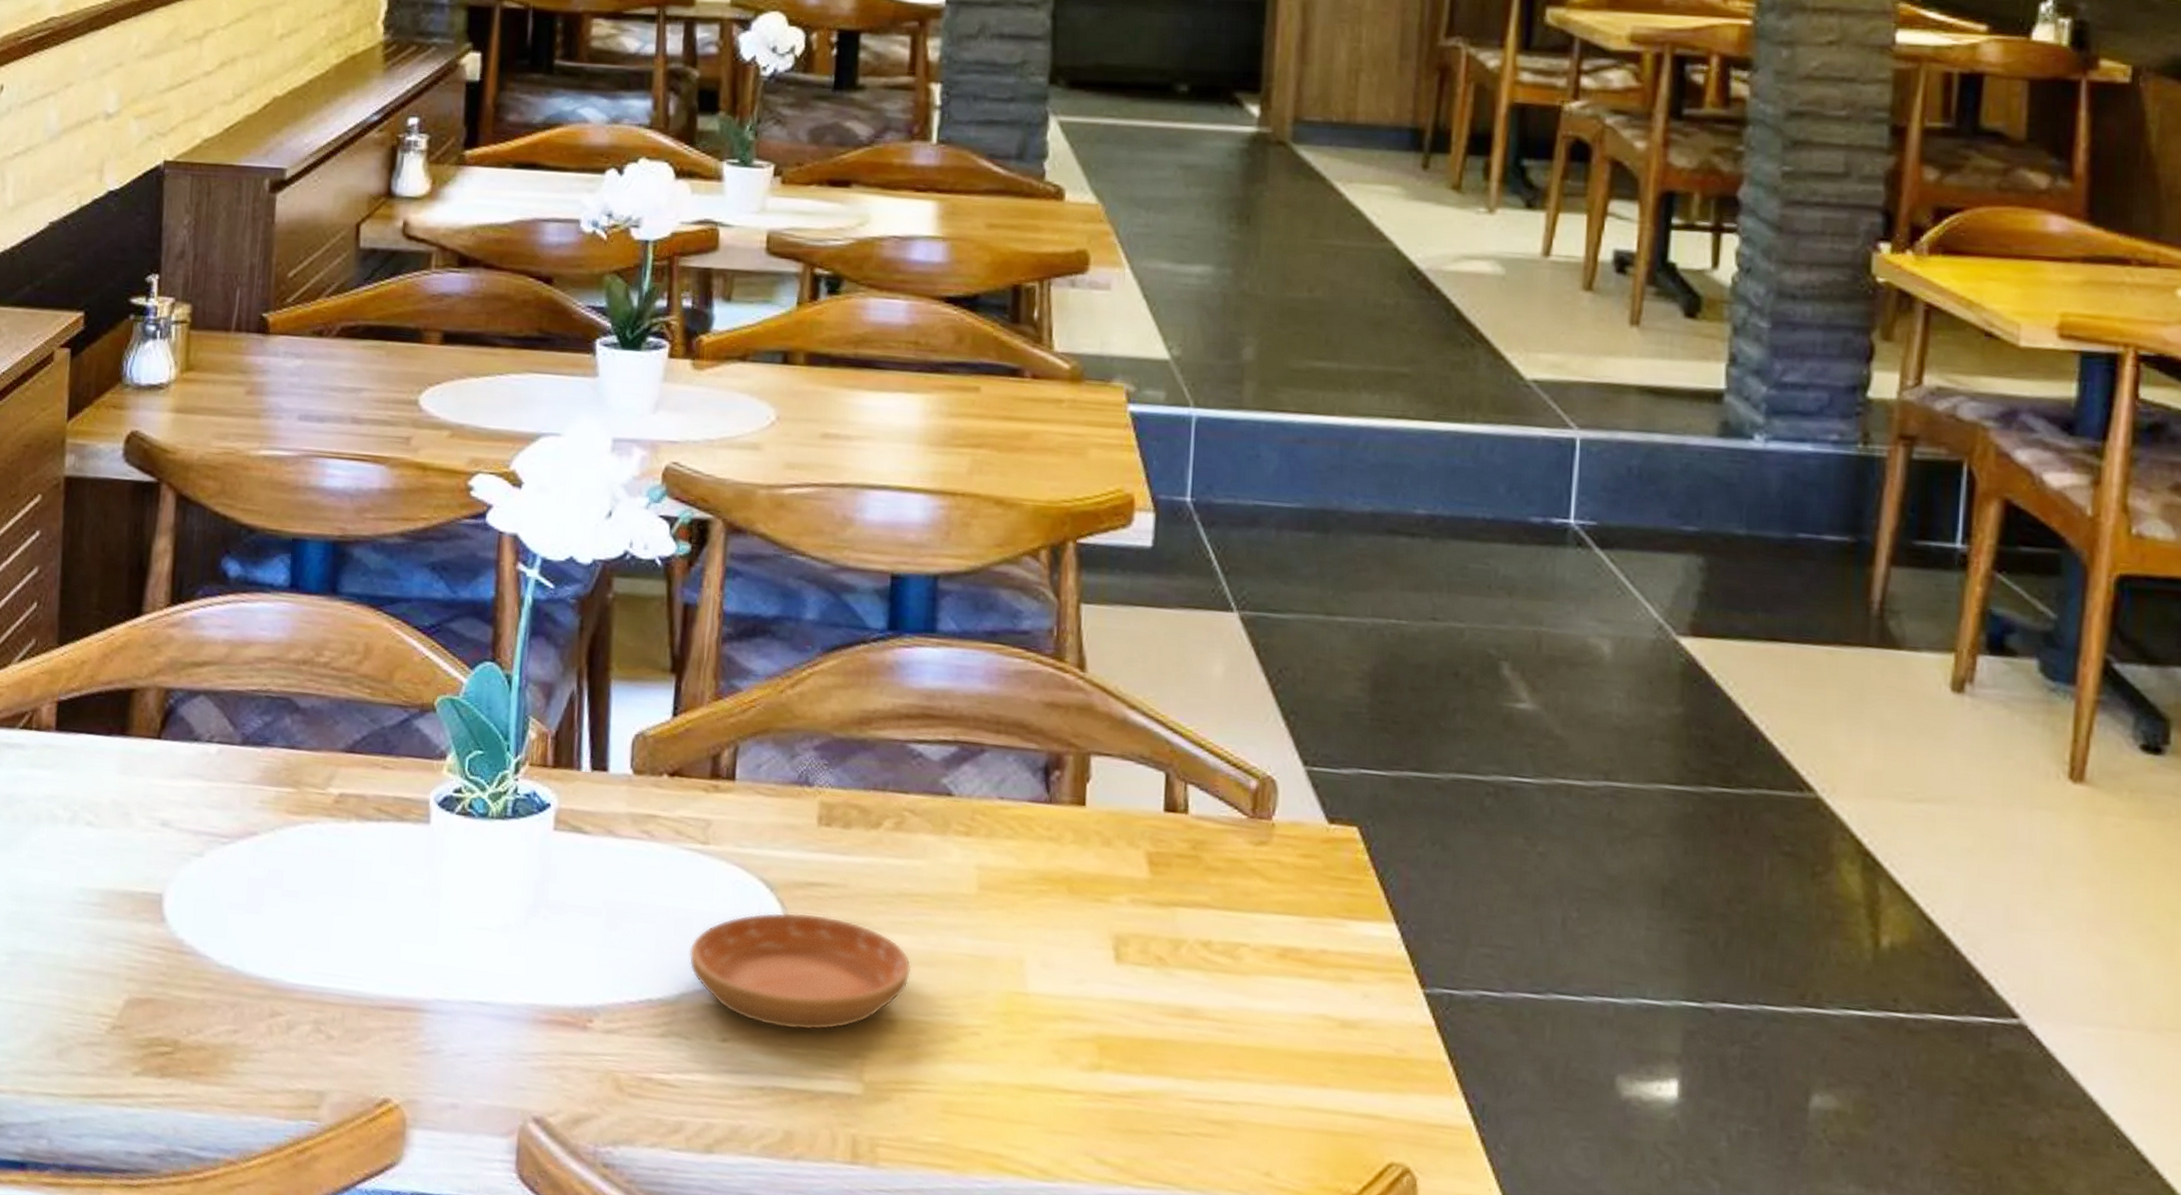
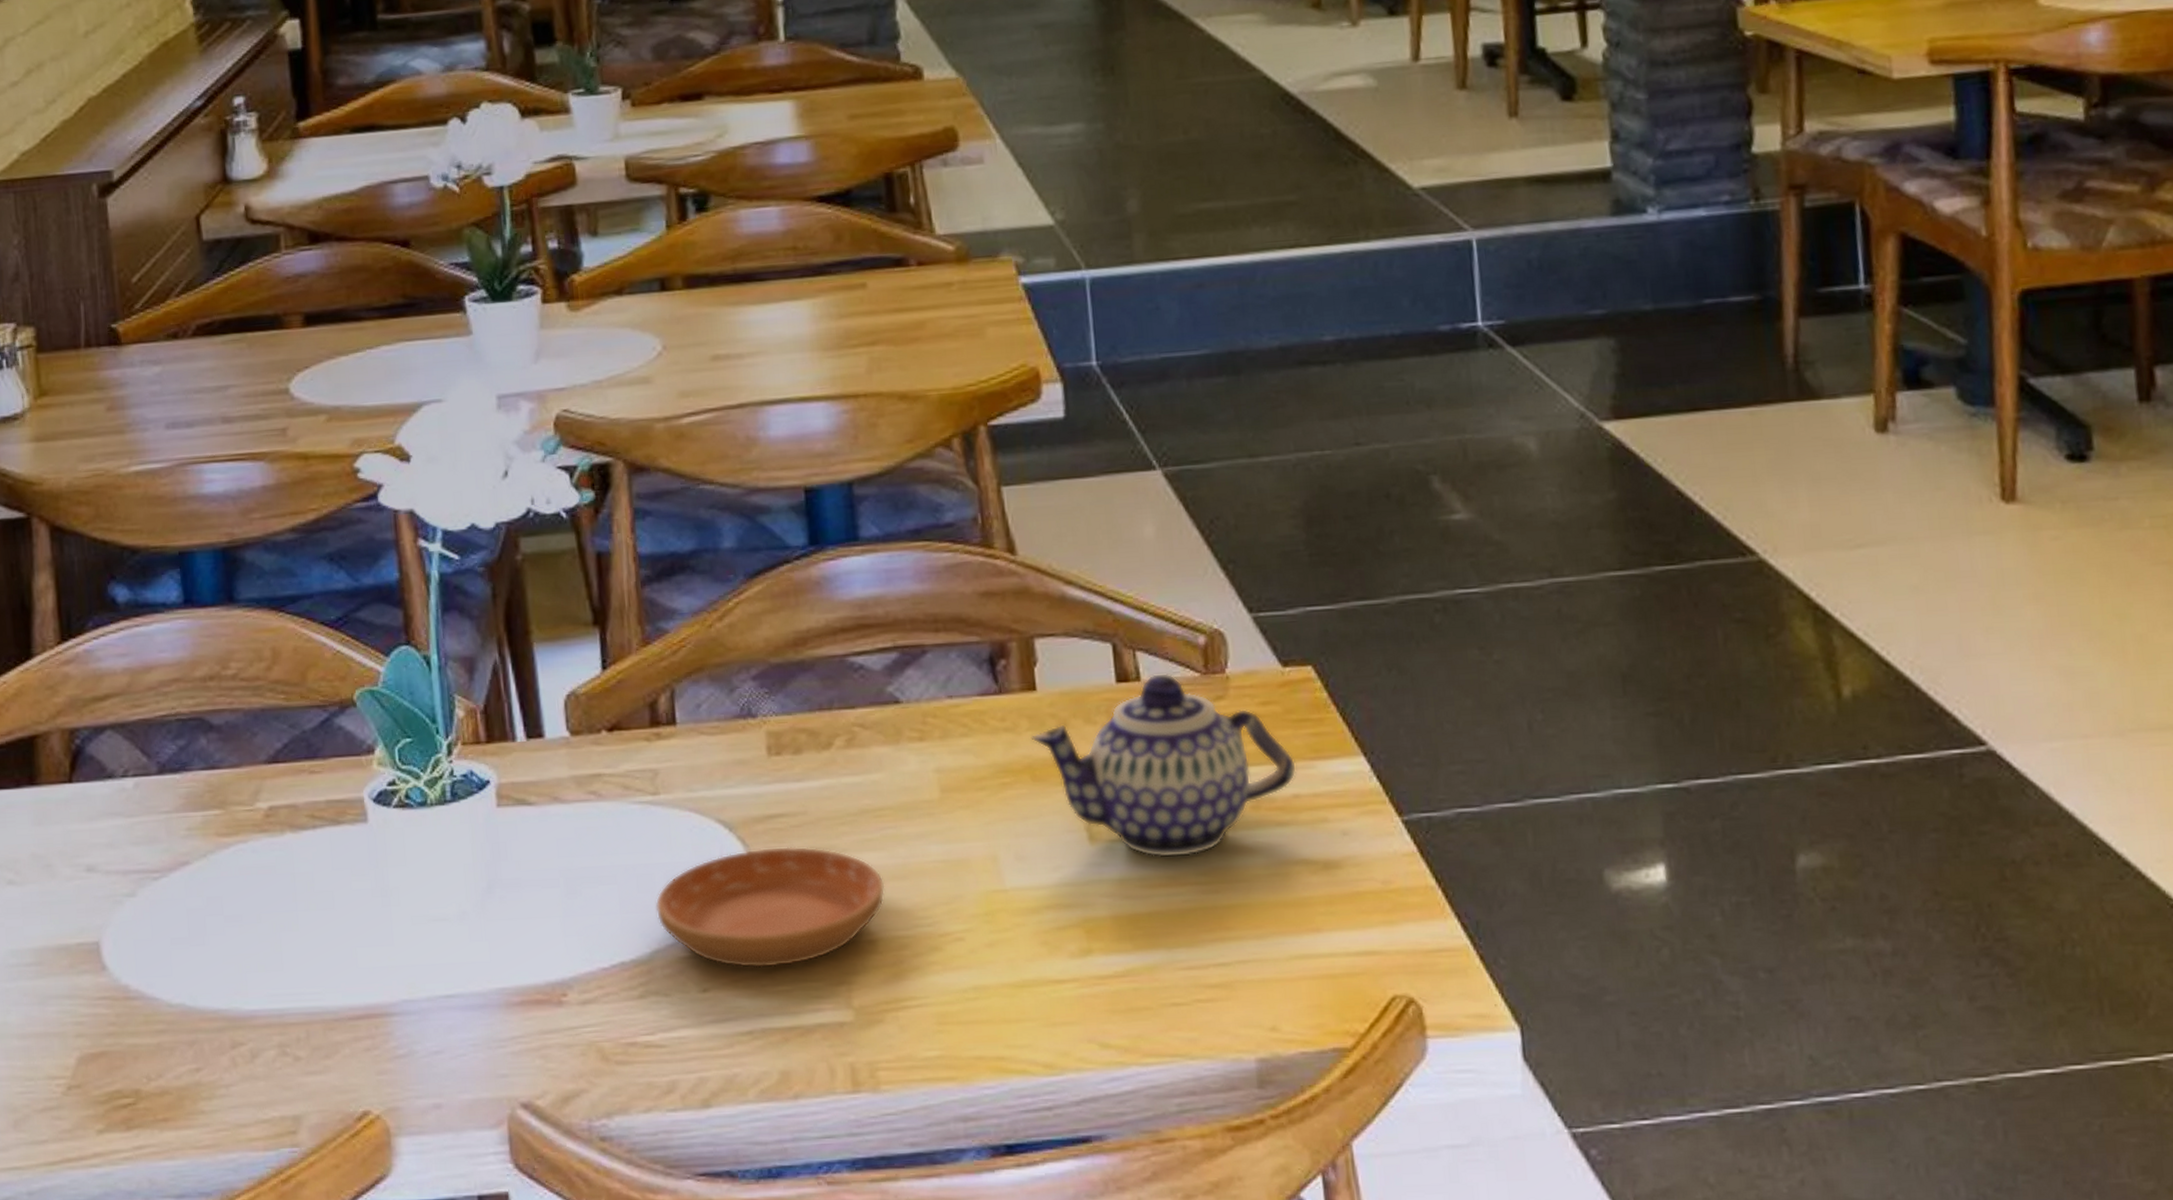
teapot: none [1073,809,1328,992] -> present [1030,673,1296,858]

